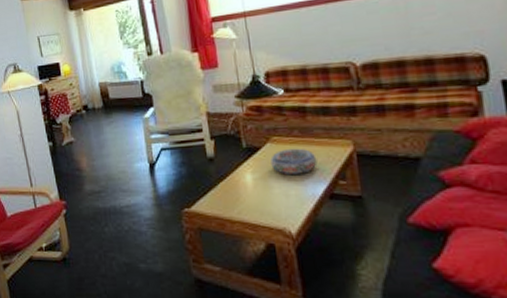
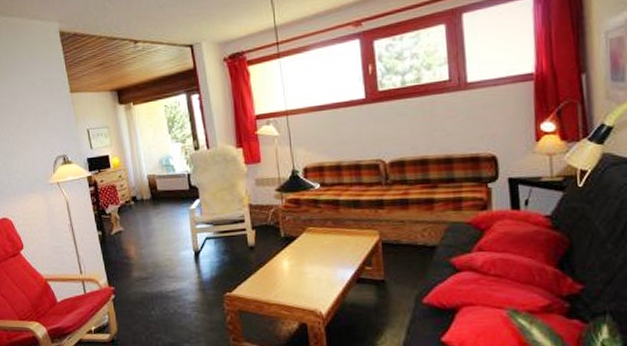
bowl: present [270,148,317,174] -> none [306,237,347,261]

